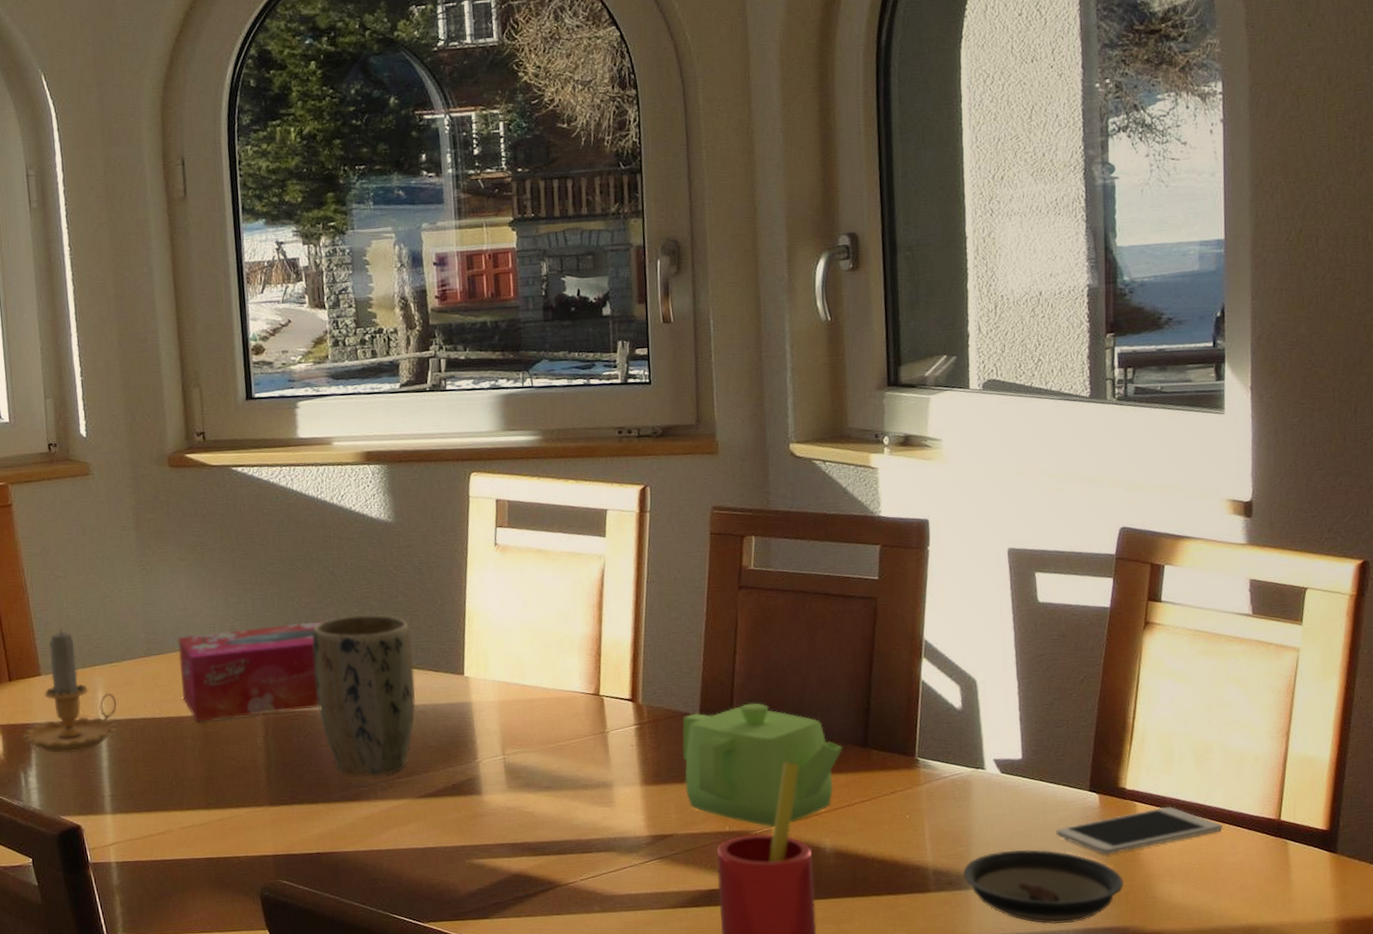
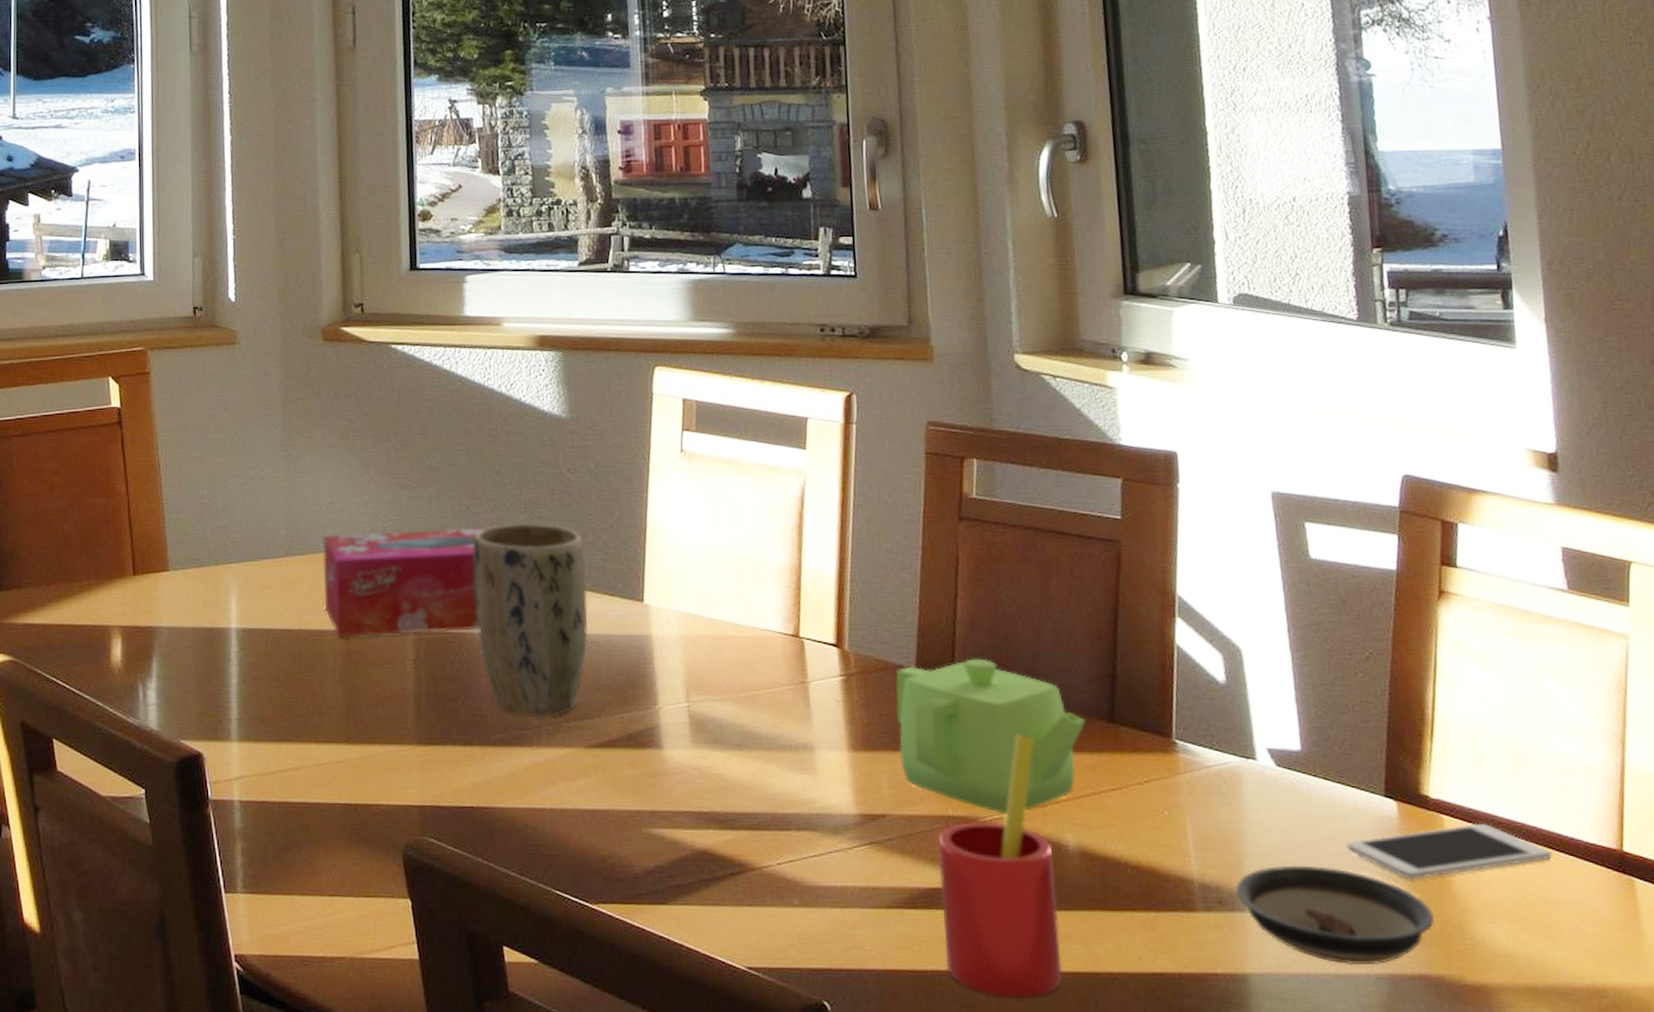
candle: present [23,627,117,754] -> none [144,516,252,665]

